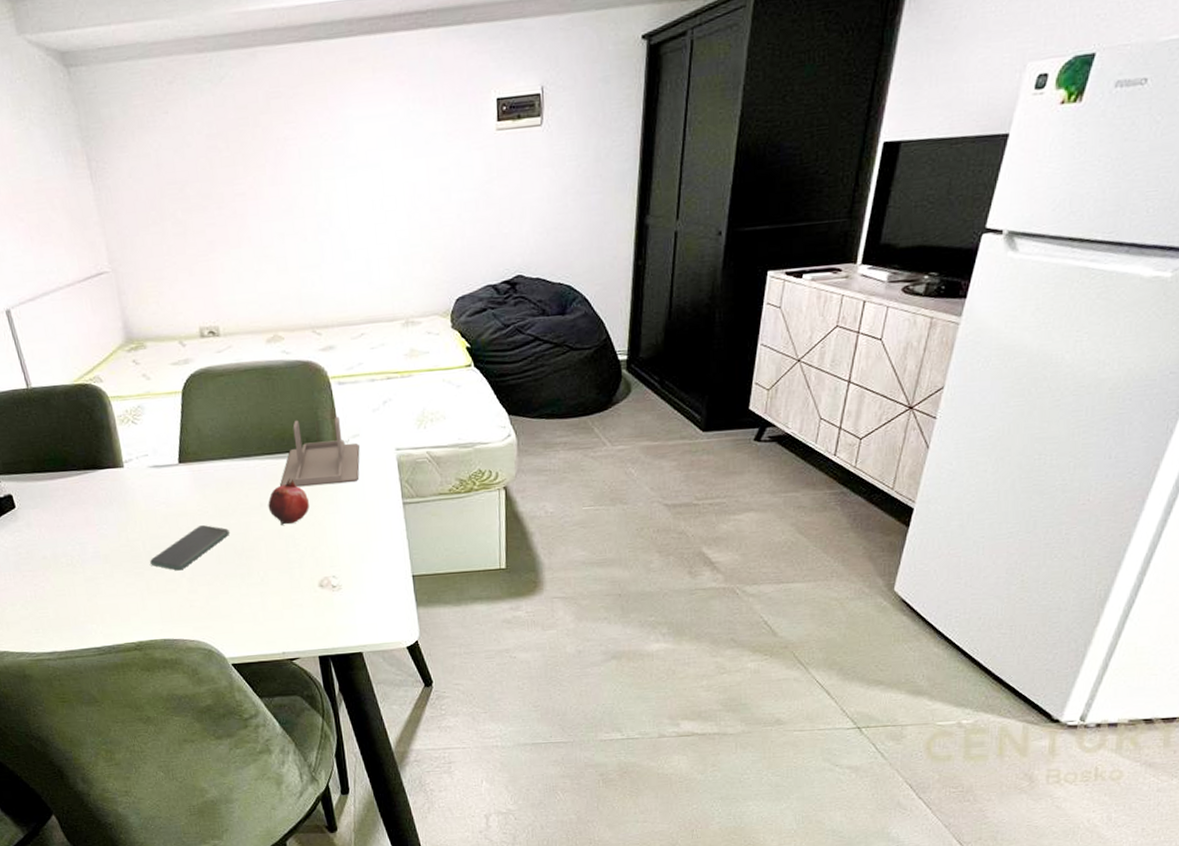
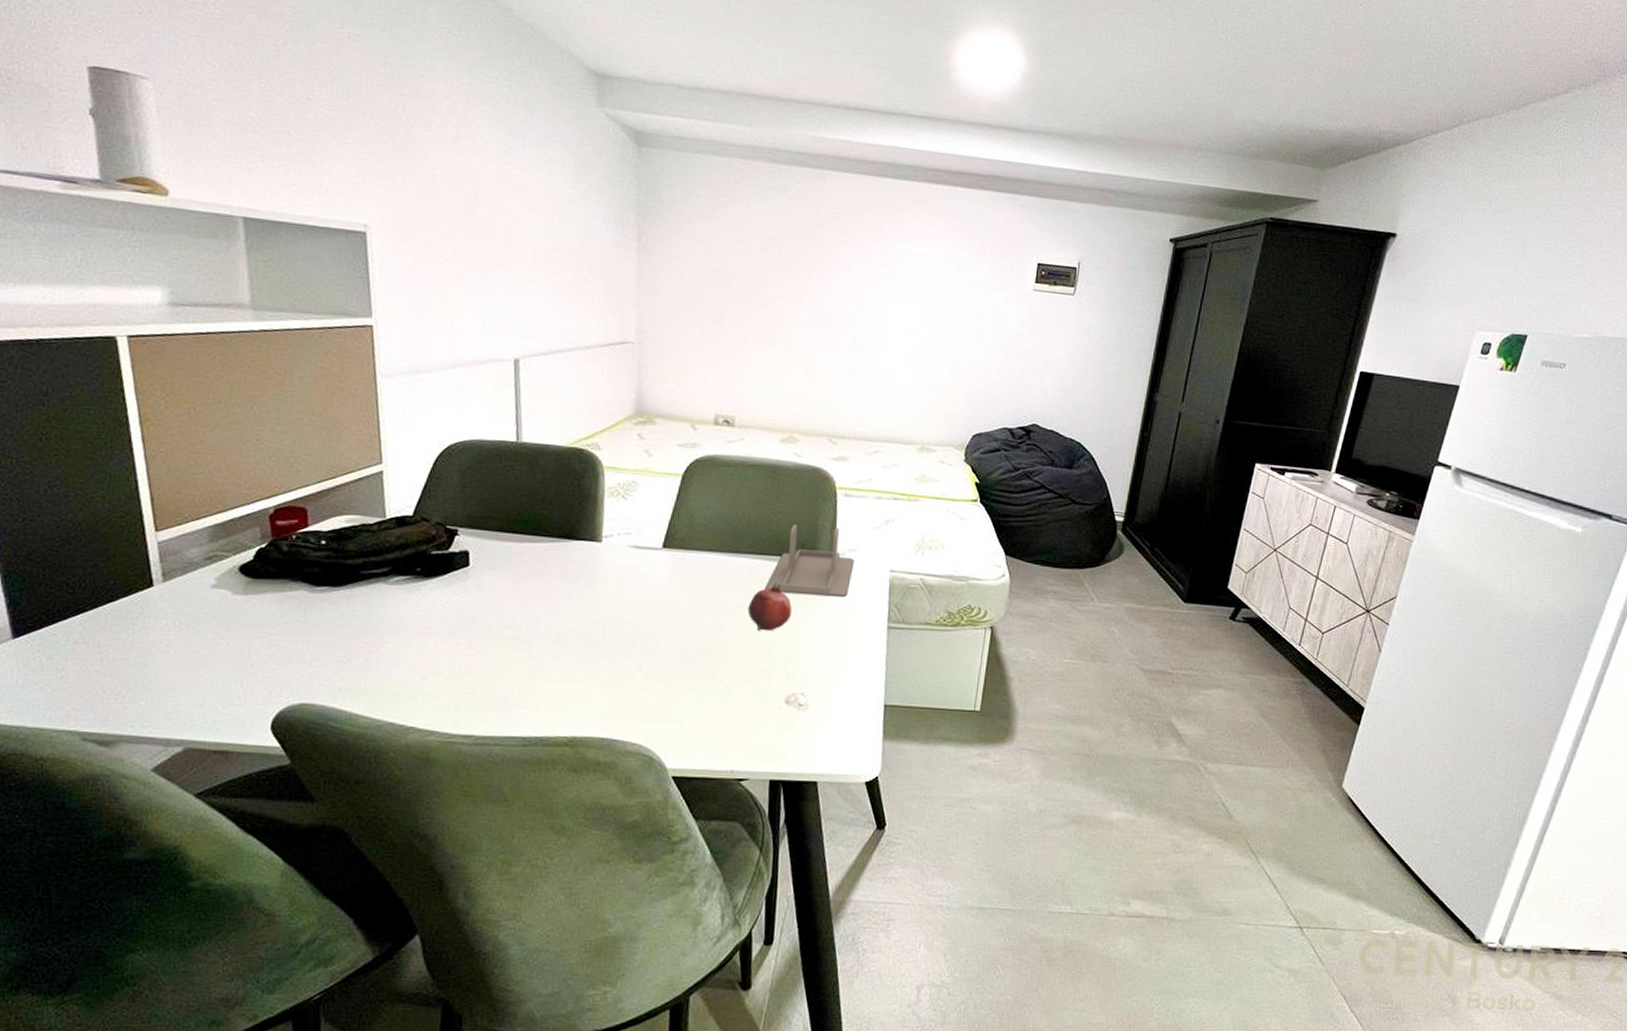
smartphone: present [150,525,229,571] -> none [606,617,701,663]

